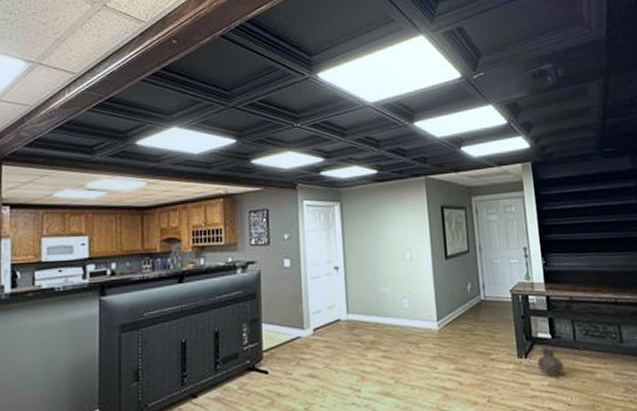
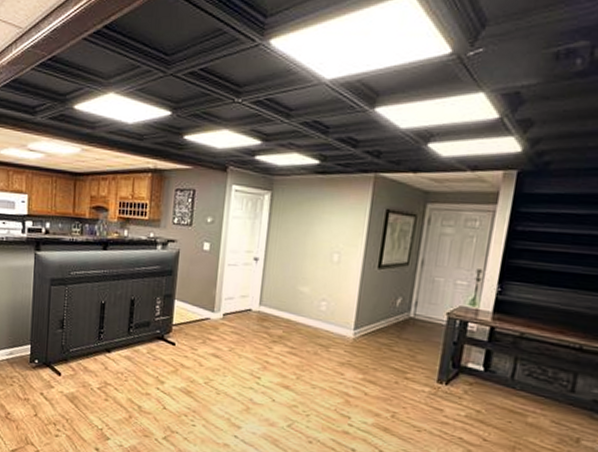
ceramic jug: present [536,346,564,376] -> none [458,377,490,410]

